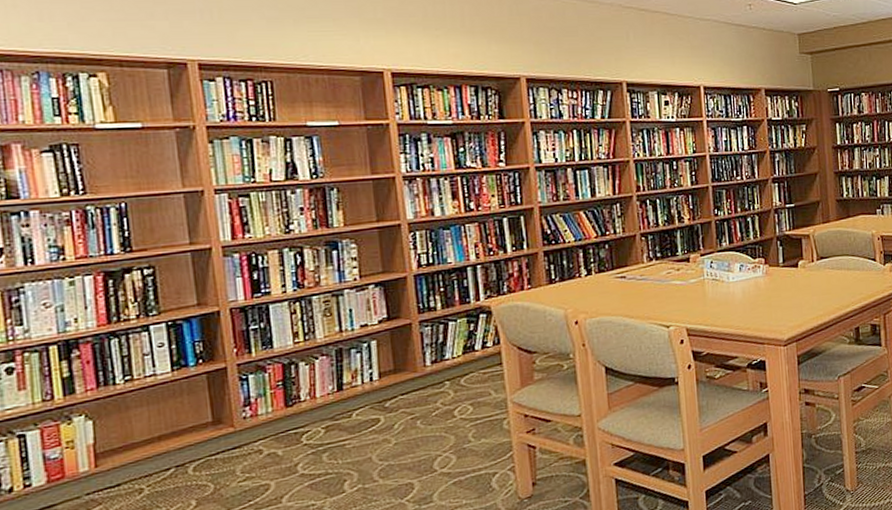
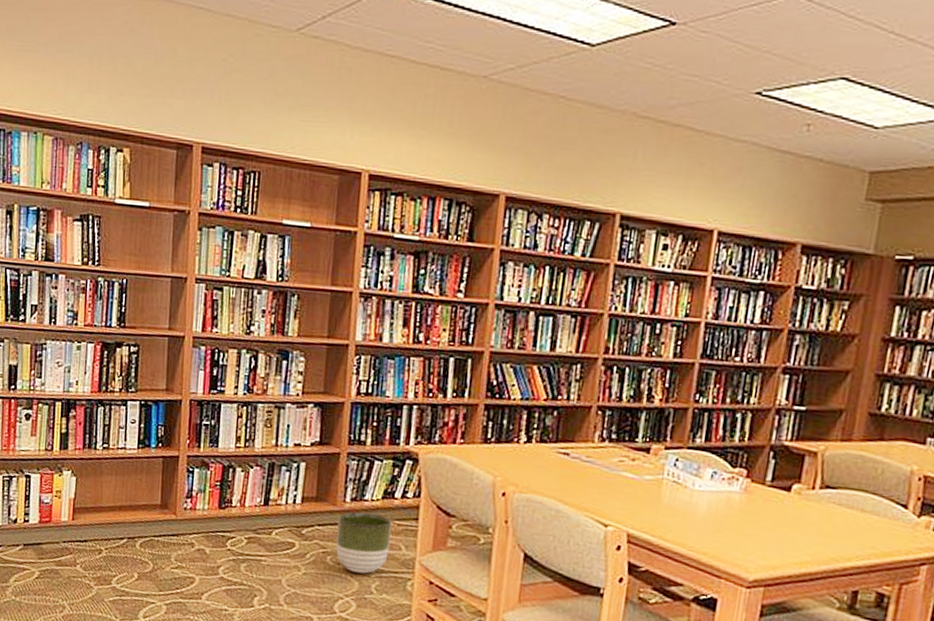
planter: none [421,368,480,428] -> present [336,512,392,574]

